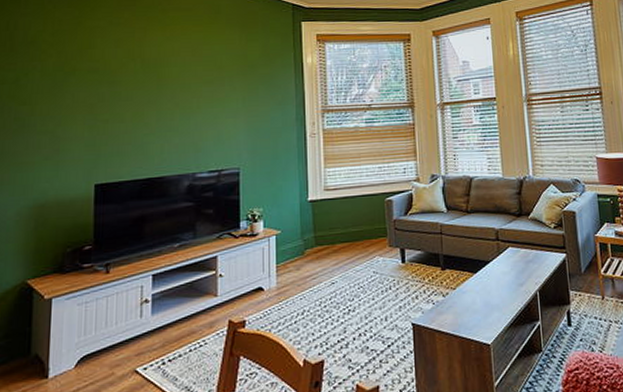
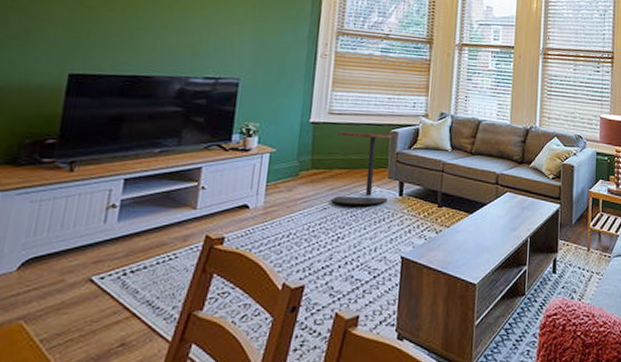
side table: none [336,203,392,277] -> present [332,131,393,205]

